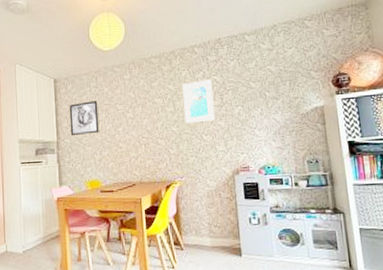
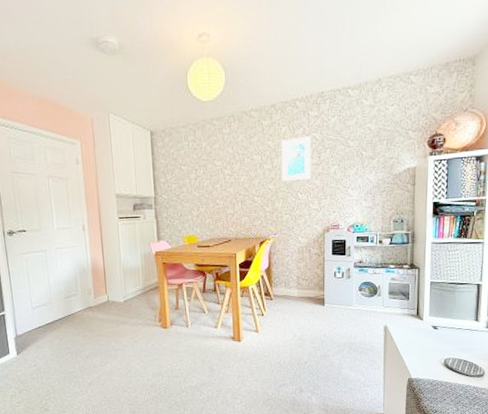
wall art: present [69,101,99,135] -> none [166,156,197,191]

